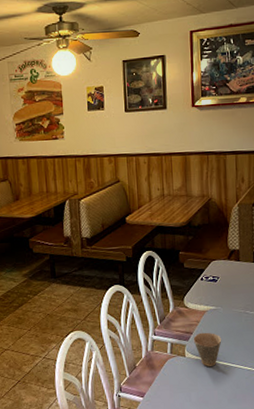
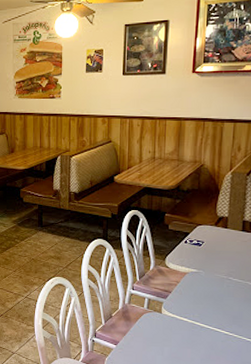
cup: present [193,332,222,367] -> none [171,292,201,327]

